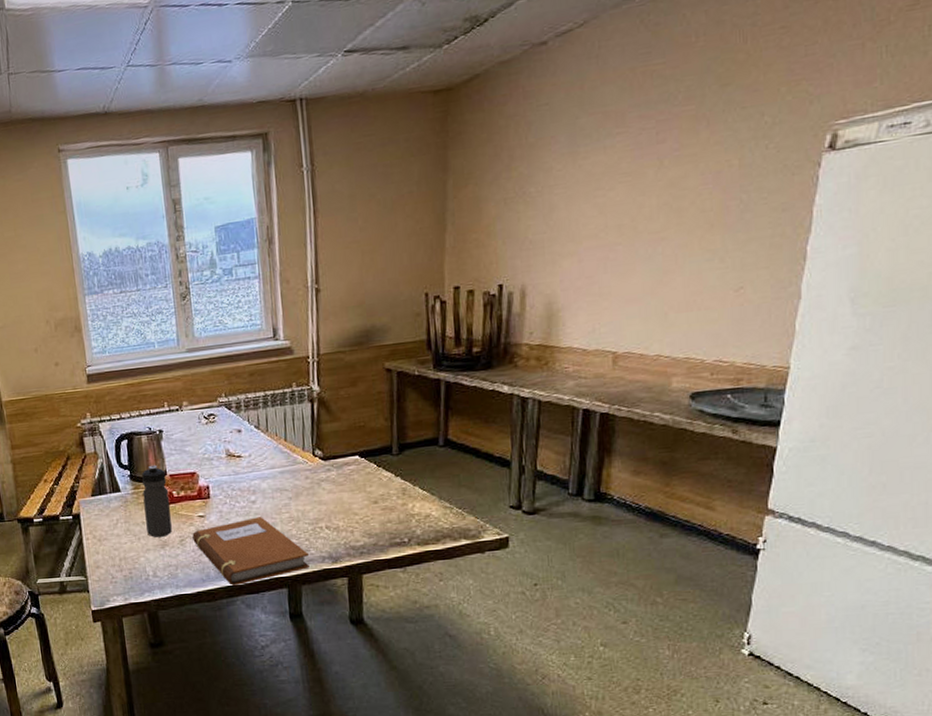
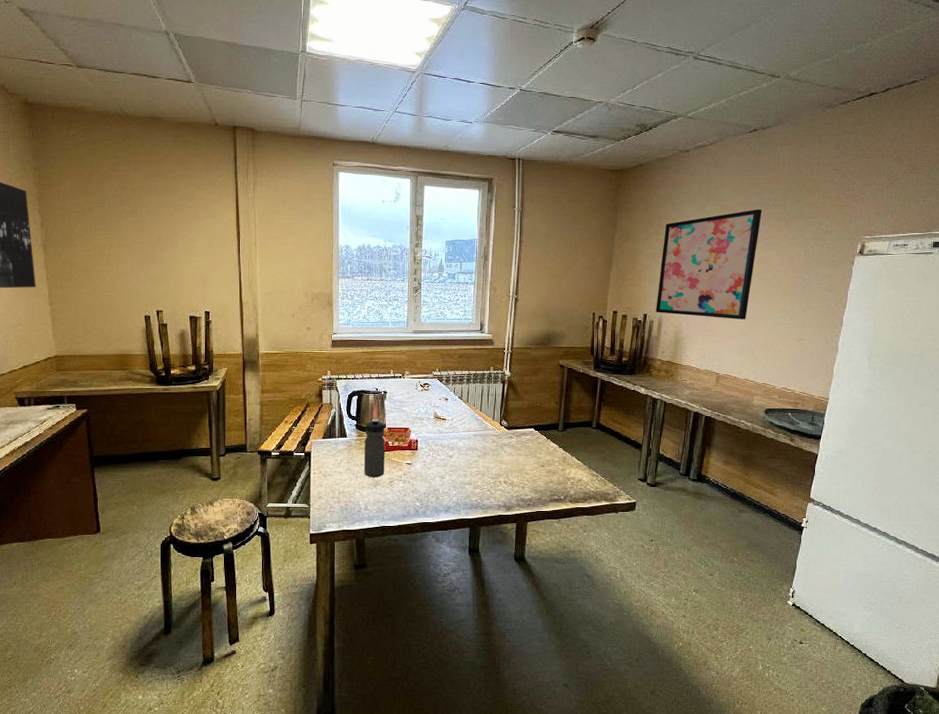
notebook: present [192,517,310,587] -> none [400,469,489,523]
wall art: none [515,108,667,281] -> present [656,209,762,320]

